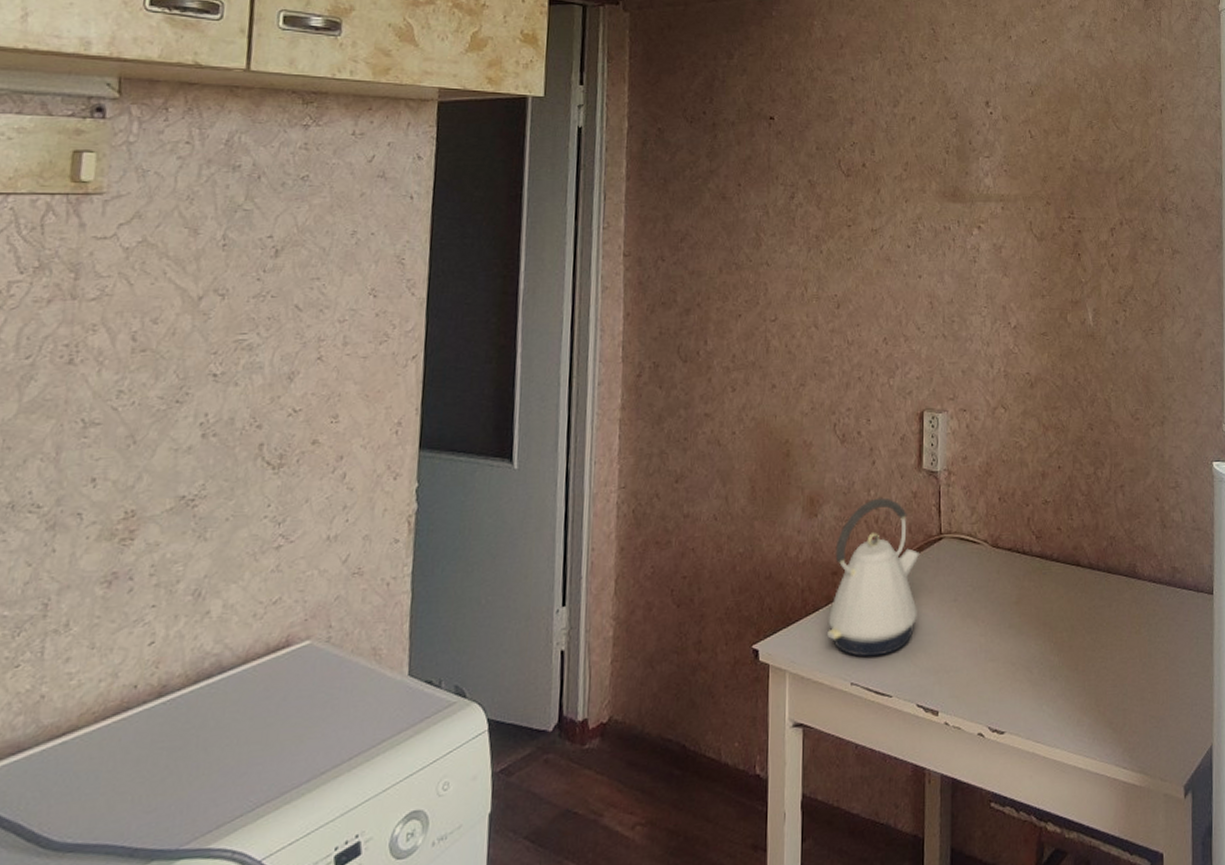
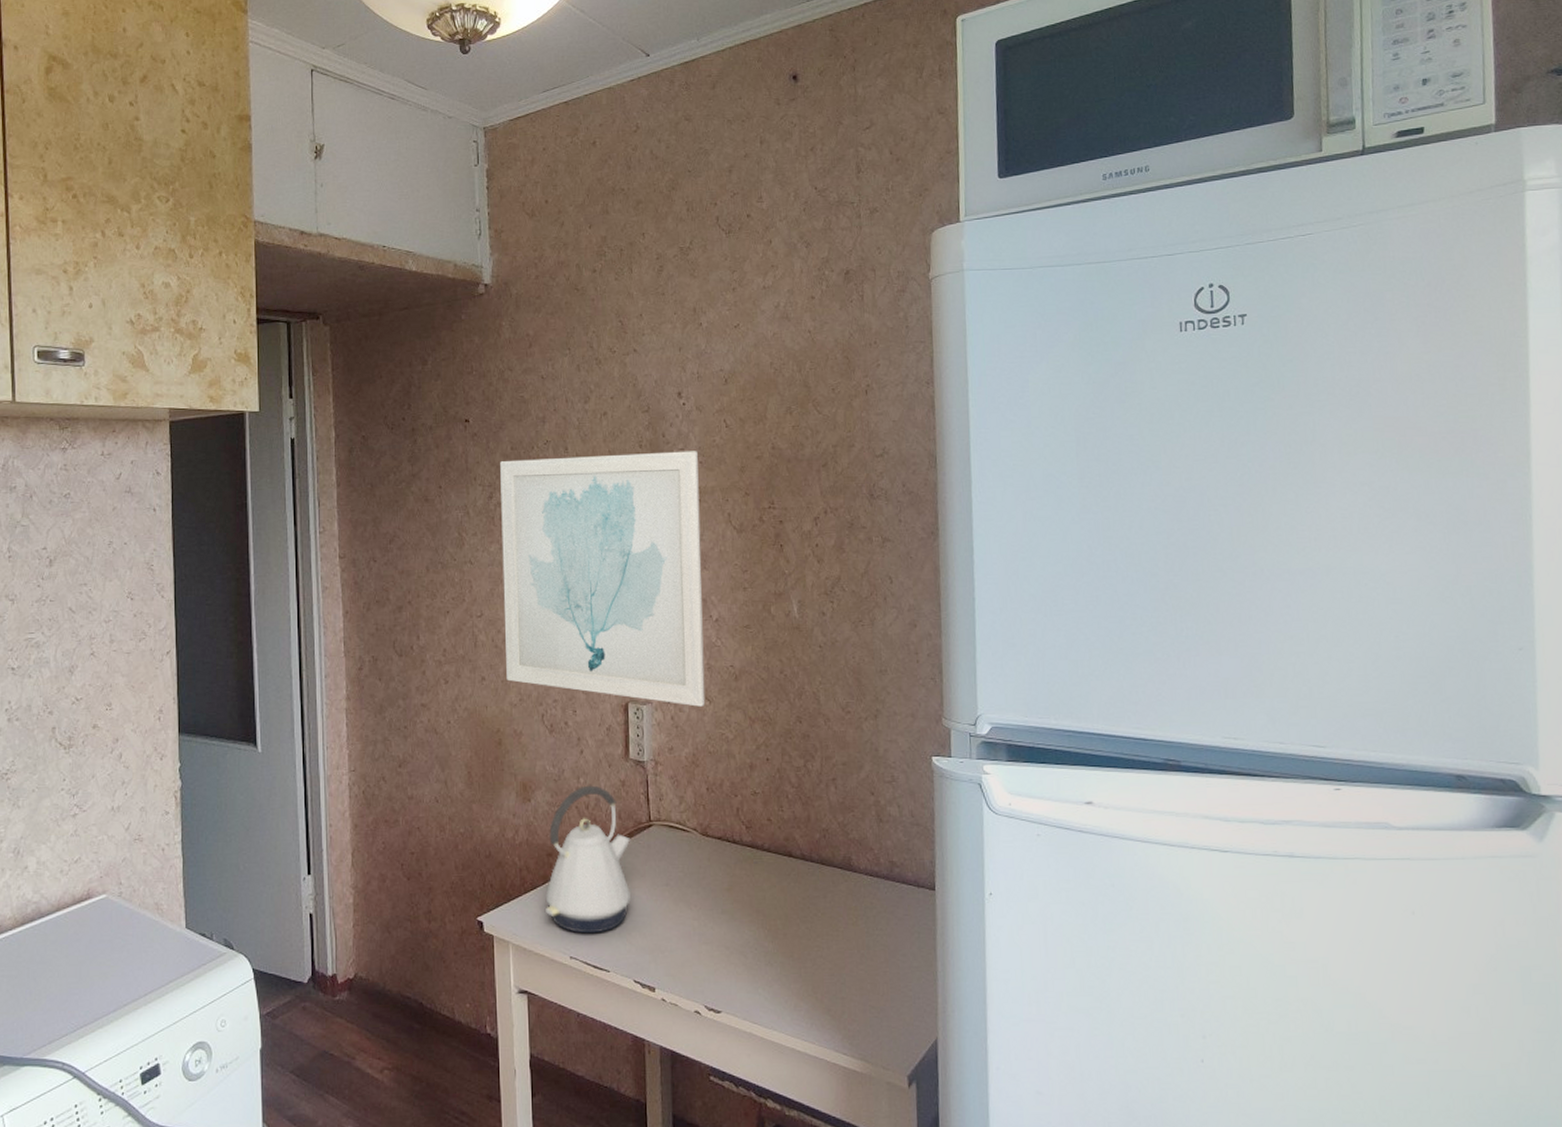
wall art: none [799,159,1003,415] -> present [500,451,706,707]

